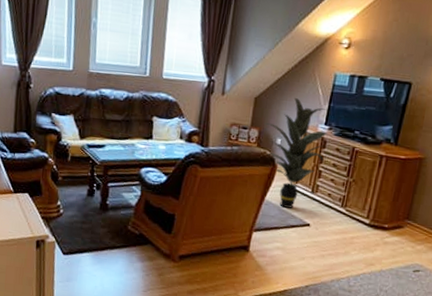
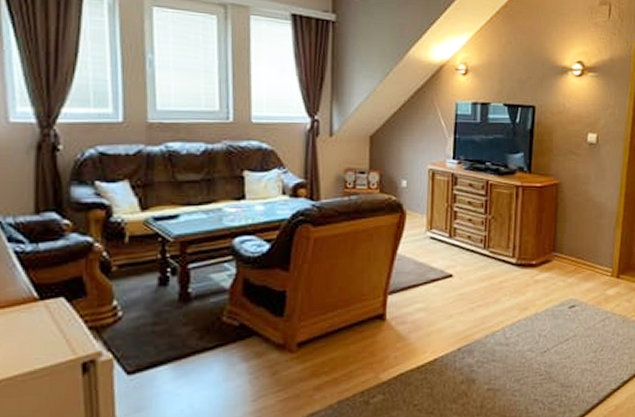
indoor plant: present [263,98,334,208] -> none [384,133,465,260]

